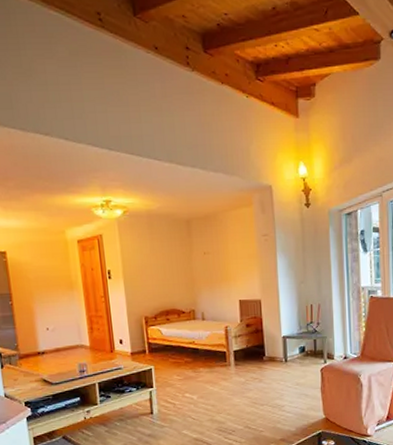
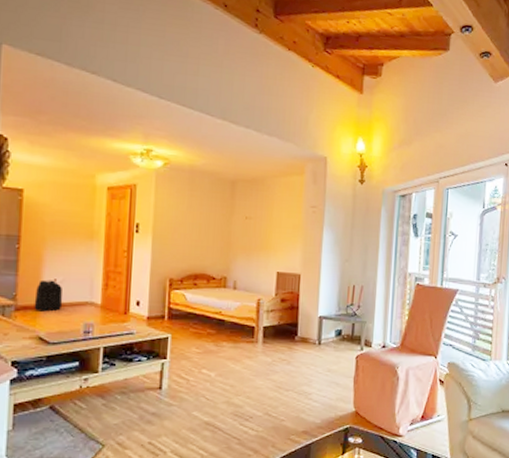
backpack: none [33,329,58,358] -> present [34,279,63,312]

